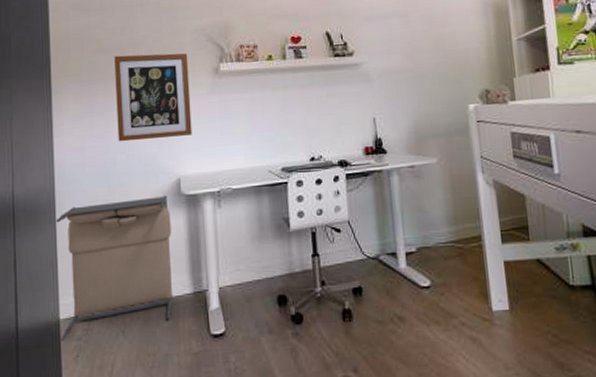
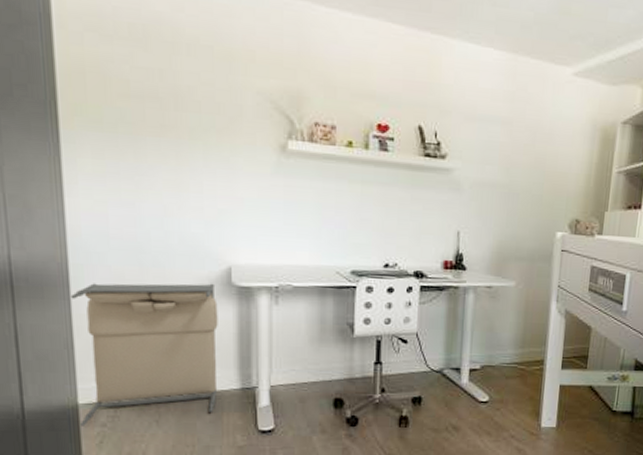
wall art: present [114,53,193,142] -> none [149,106,249,220]

